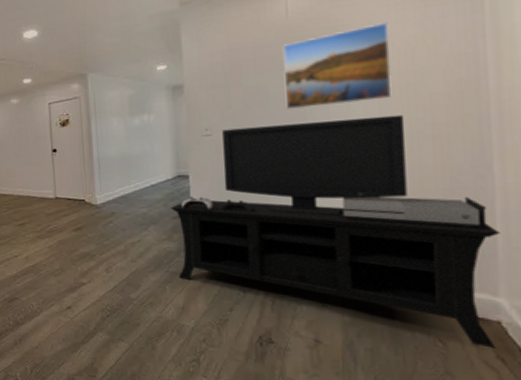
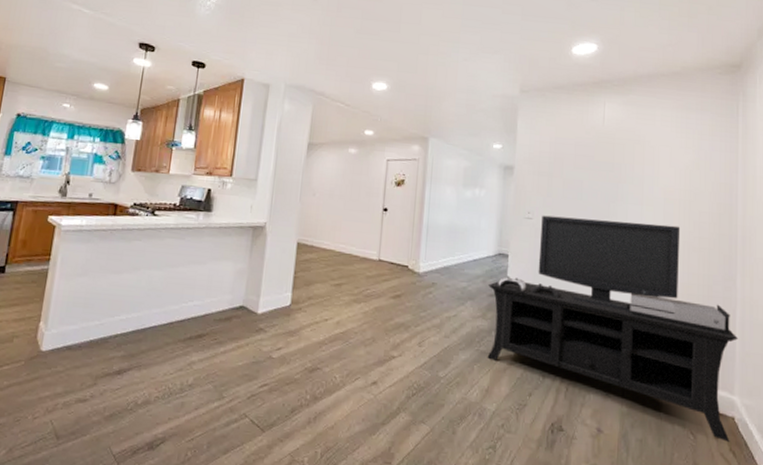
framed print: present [282,22,393,109] -> none [595,145,675,211]

